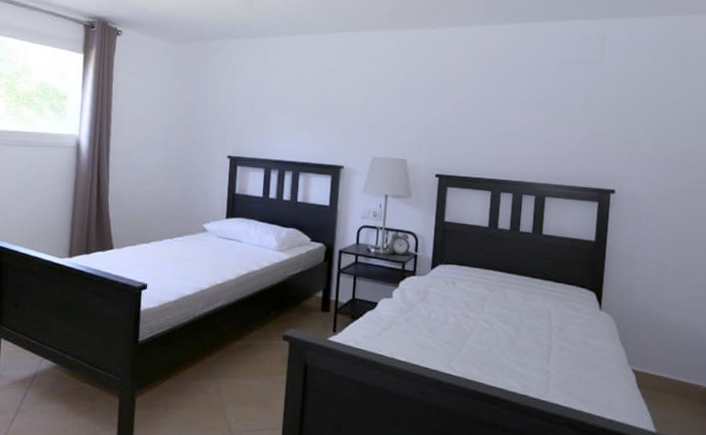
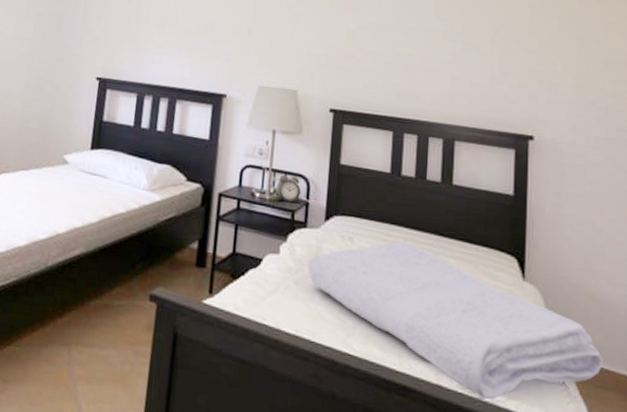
towel: none [416,283,664,404] -> present [307,241,603,399]

